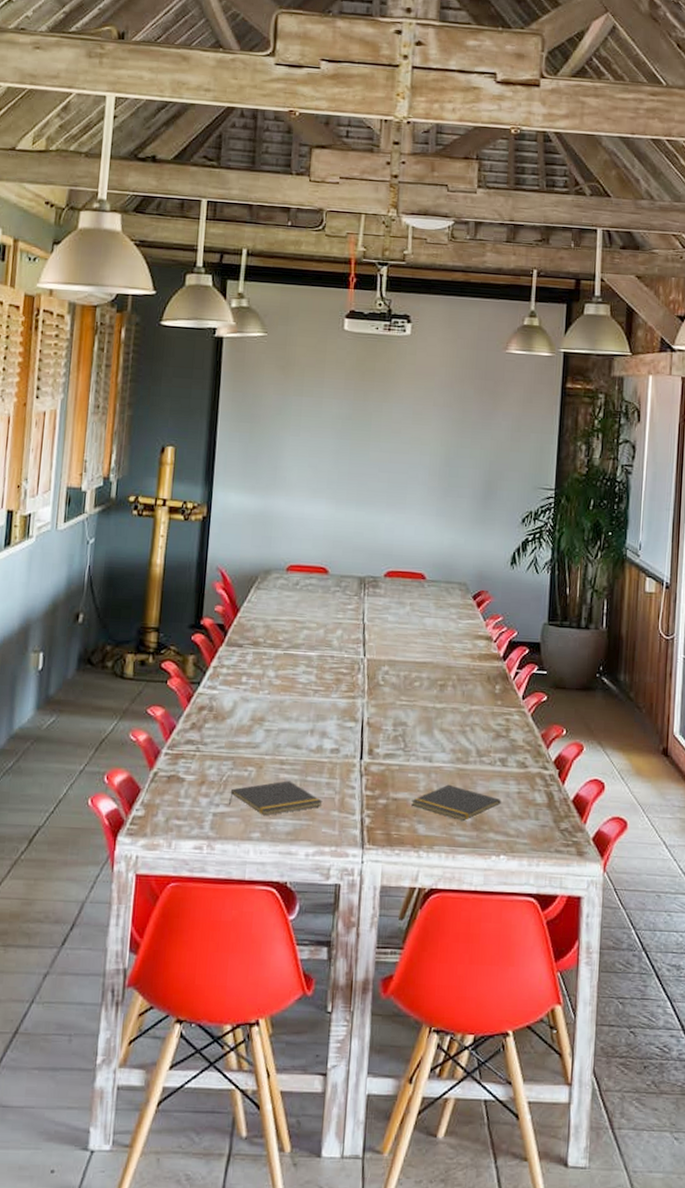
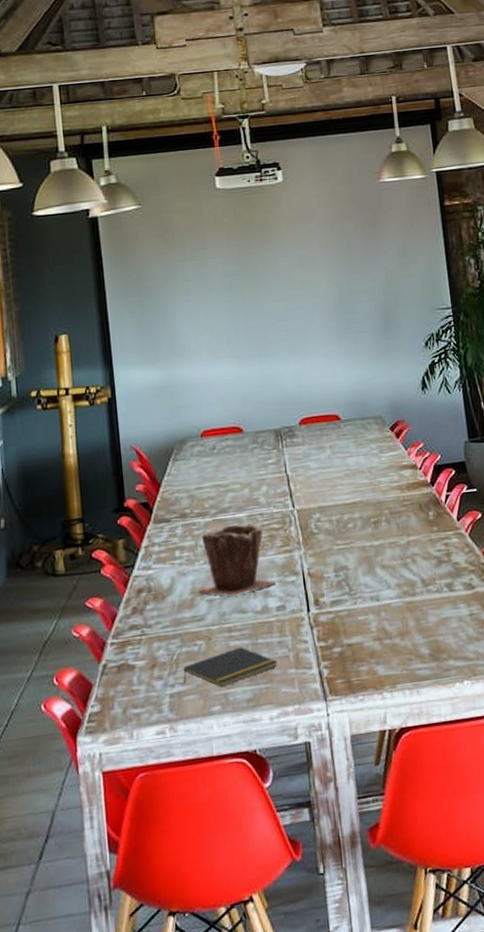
plant pot: none [258,661,335,730] -> present [198,524,276,596]
notepad: present [411,784,501,821] -> none [366,619,455,654]

